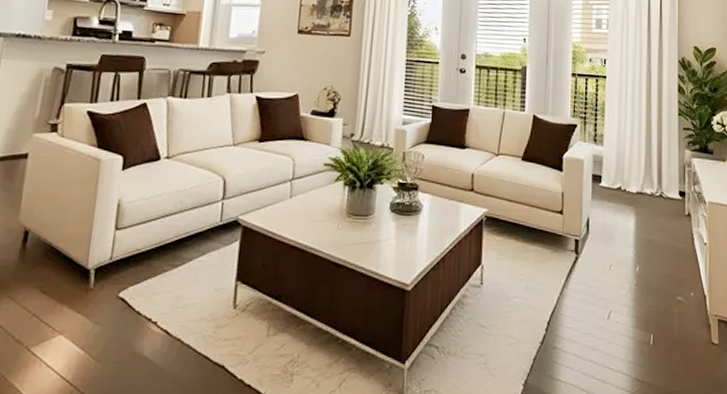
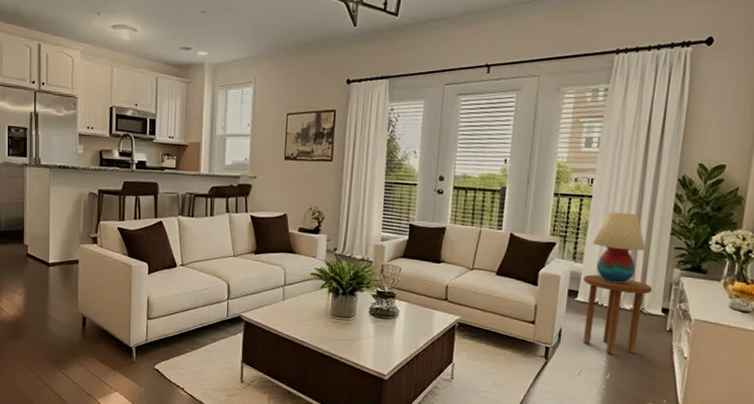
side table: none [606,157,669,244] -> present [583,274,653,355]
table lamp: none [610,92,658,167] -> present [592,212,646,284]

